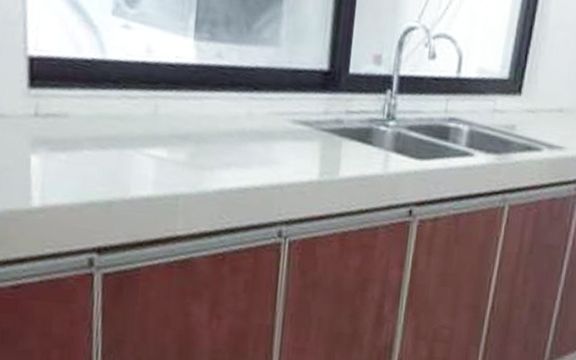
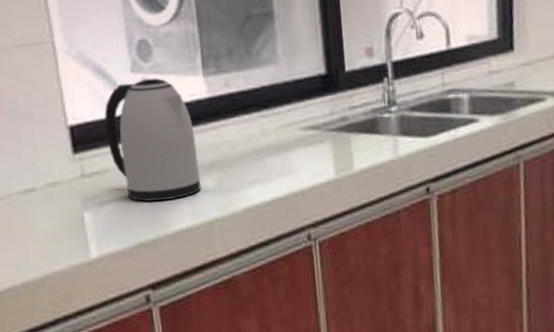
kettle: none [71,24,174,164] -> present [104,78,201,202]

